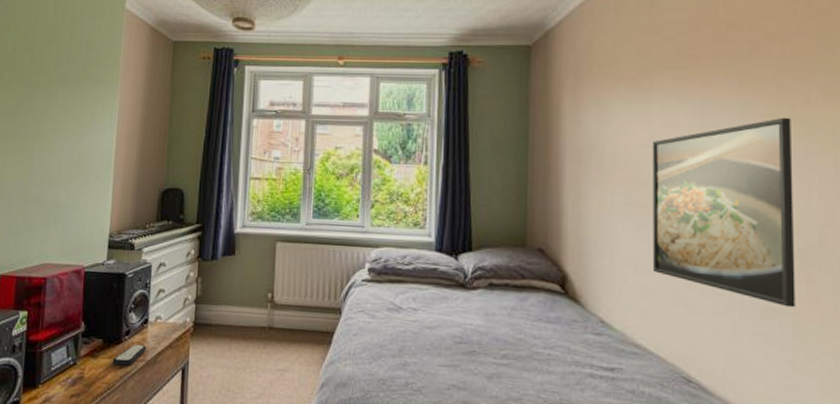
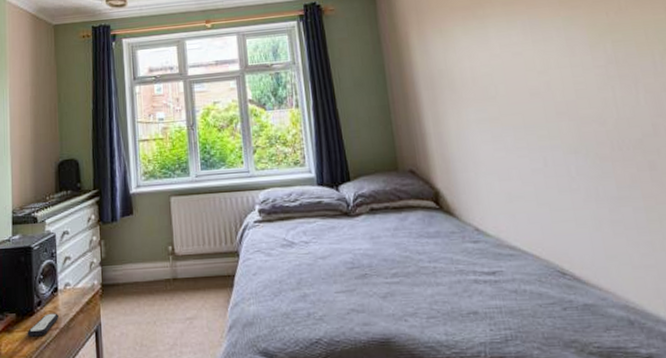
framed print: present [652,117,796,308] -> none [493,25,644,194]

